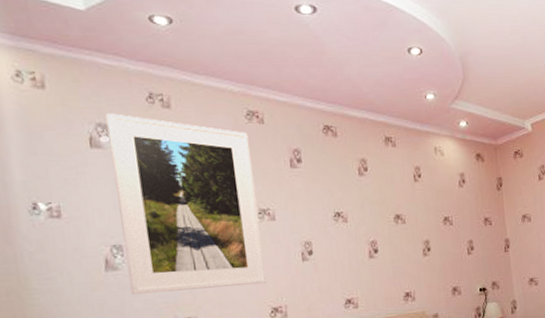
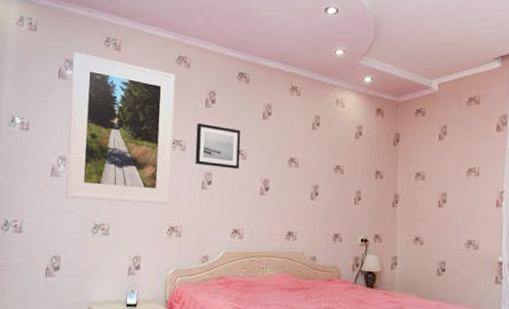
wall art: none [284,186,342,235] -> present [195,123,241,169]

